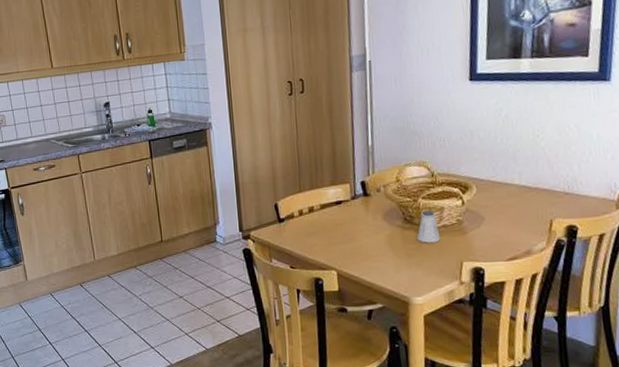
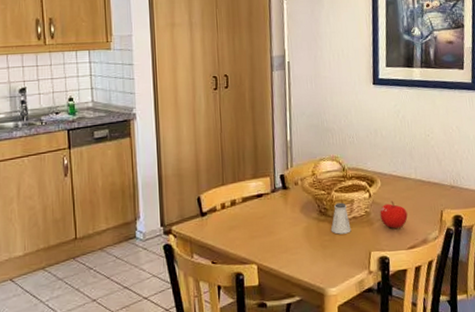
fruit: none [474,209,508,239] -> present [380,201,408,229]

